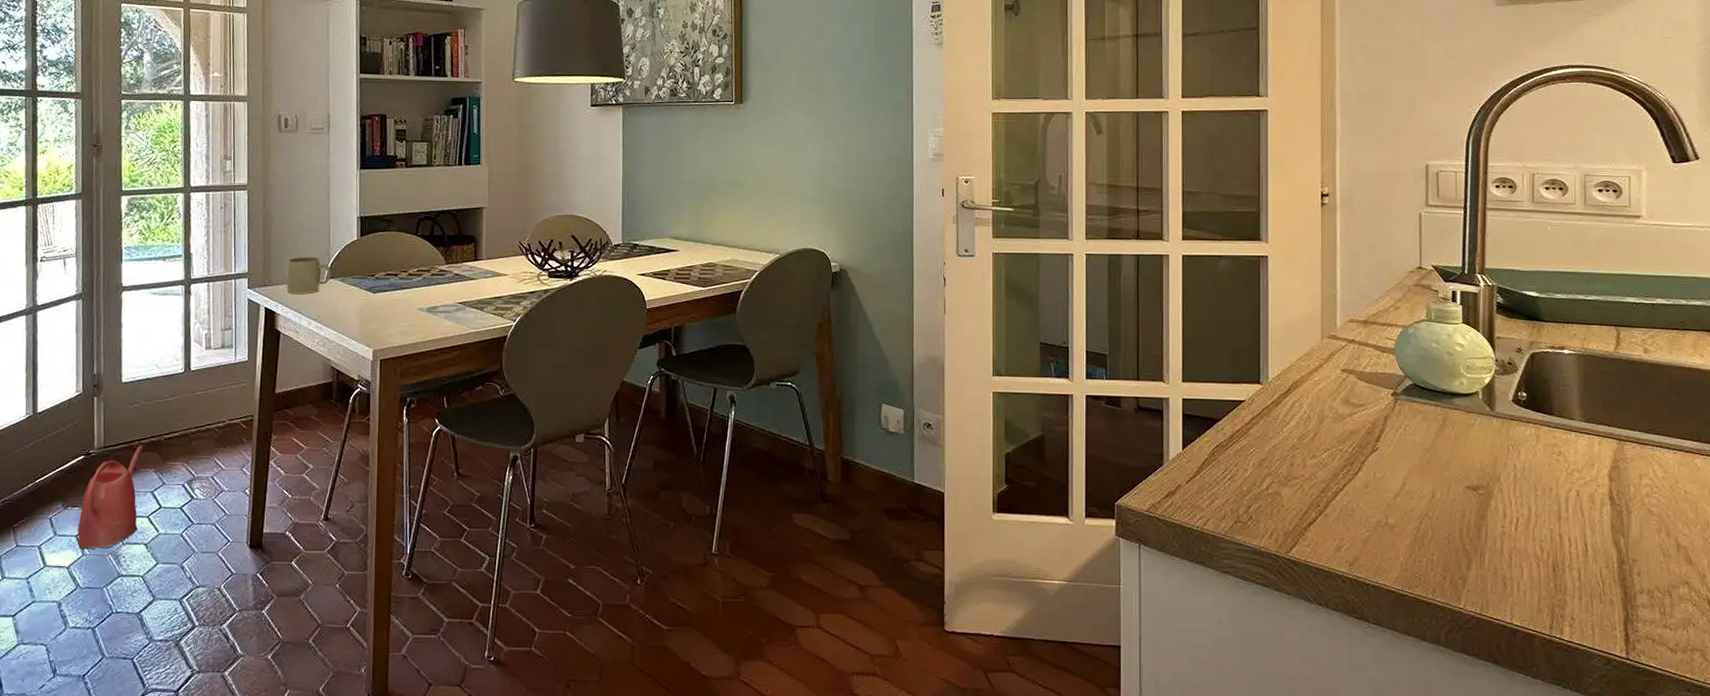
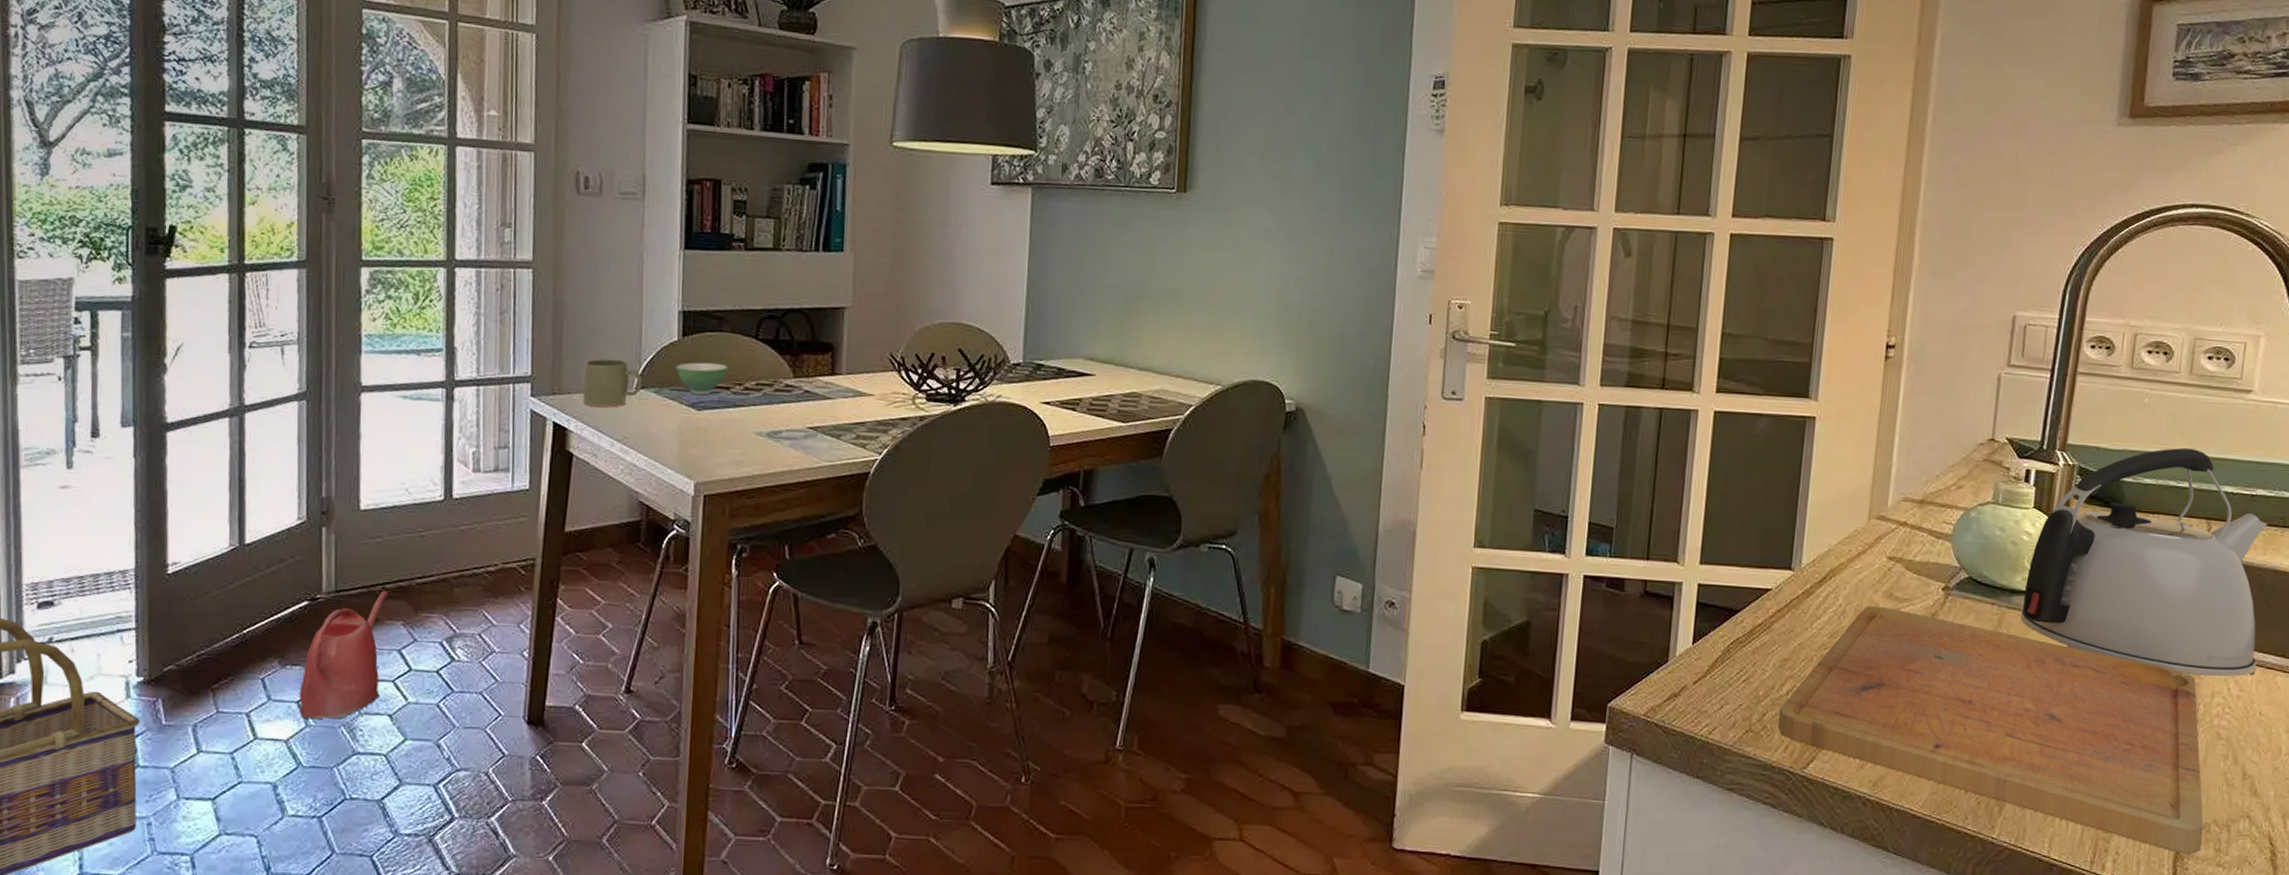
bowl: none [355,255,397,281] -> present [675,362,729,395]
cutting board: none [1262,411,1647,619] -> present [1778,605,2204,855]
kettle: none [1462,266,1676,461] -> present [2021,447,2268,678]

